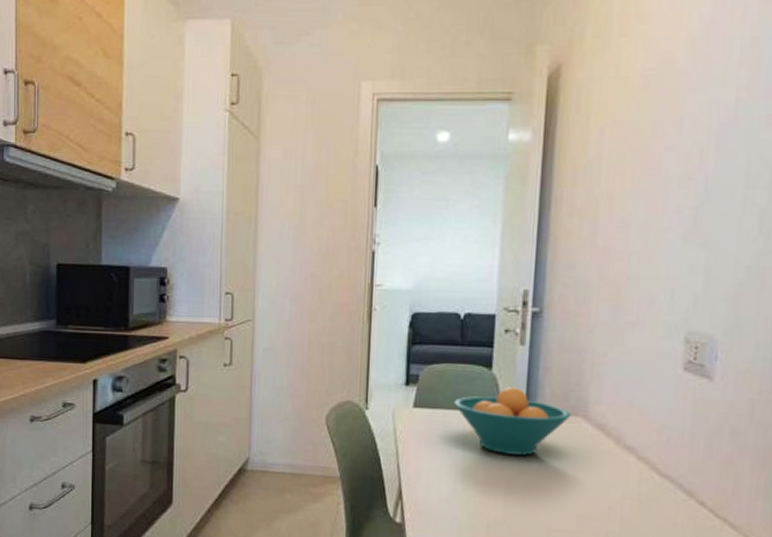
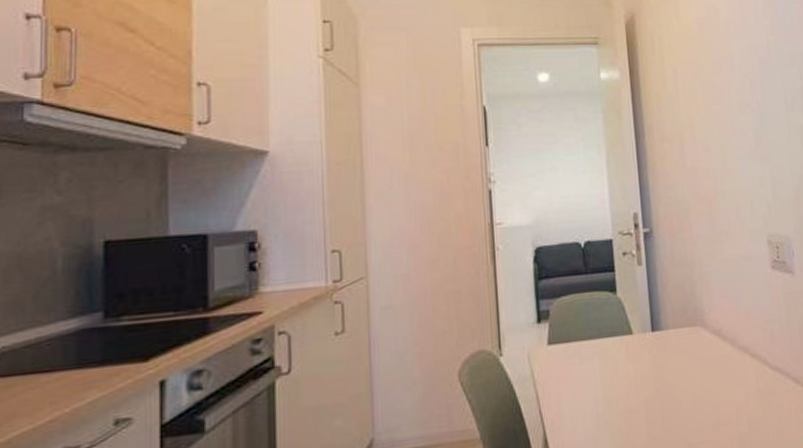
fruit bowl: present [454,387,571,456] -> none [586,307,691,377]

